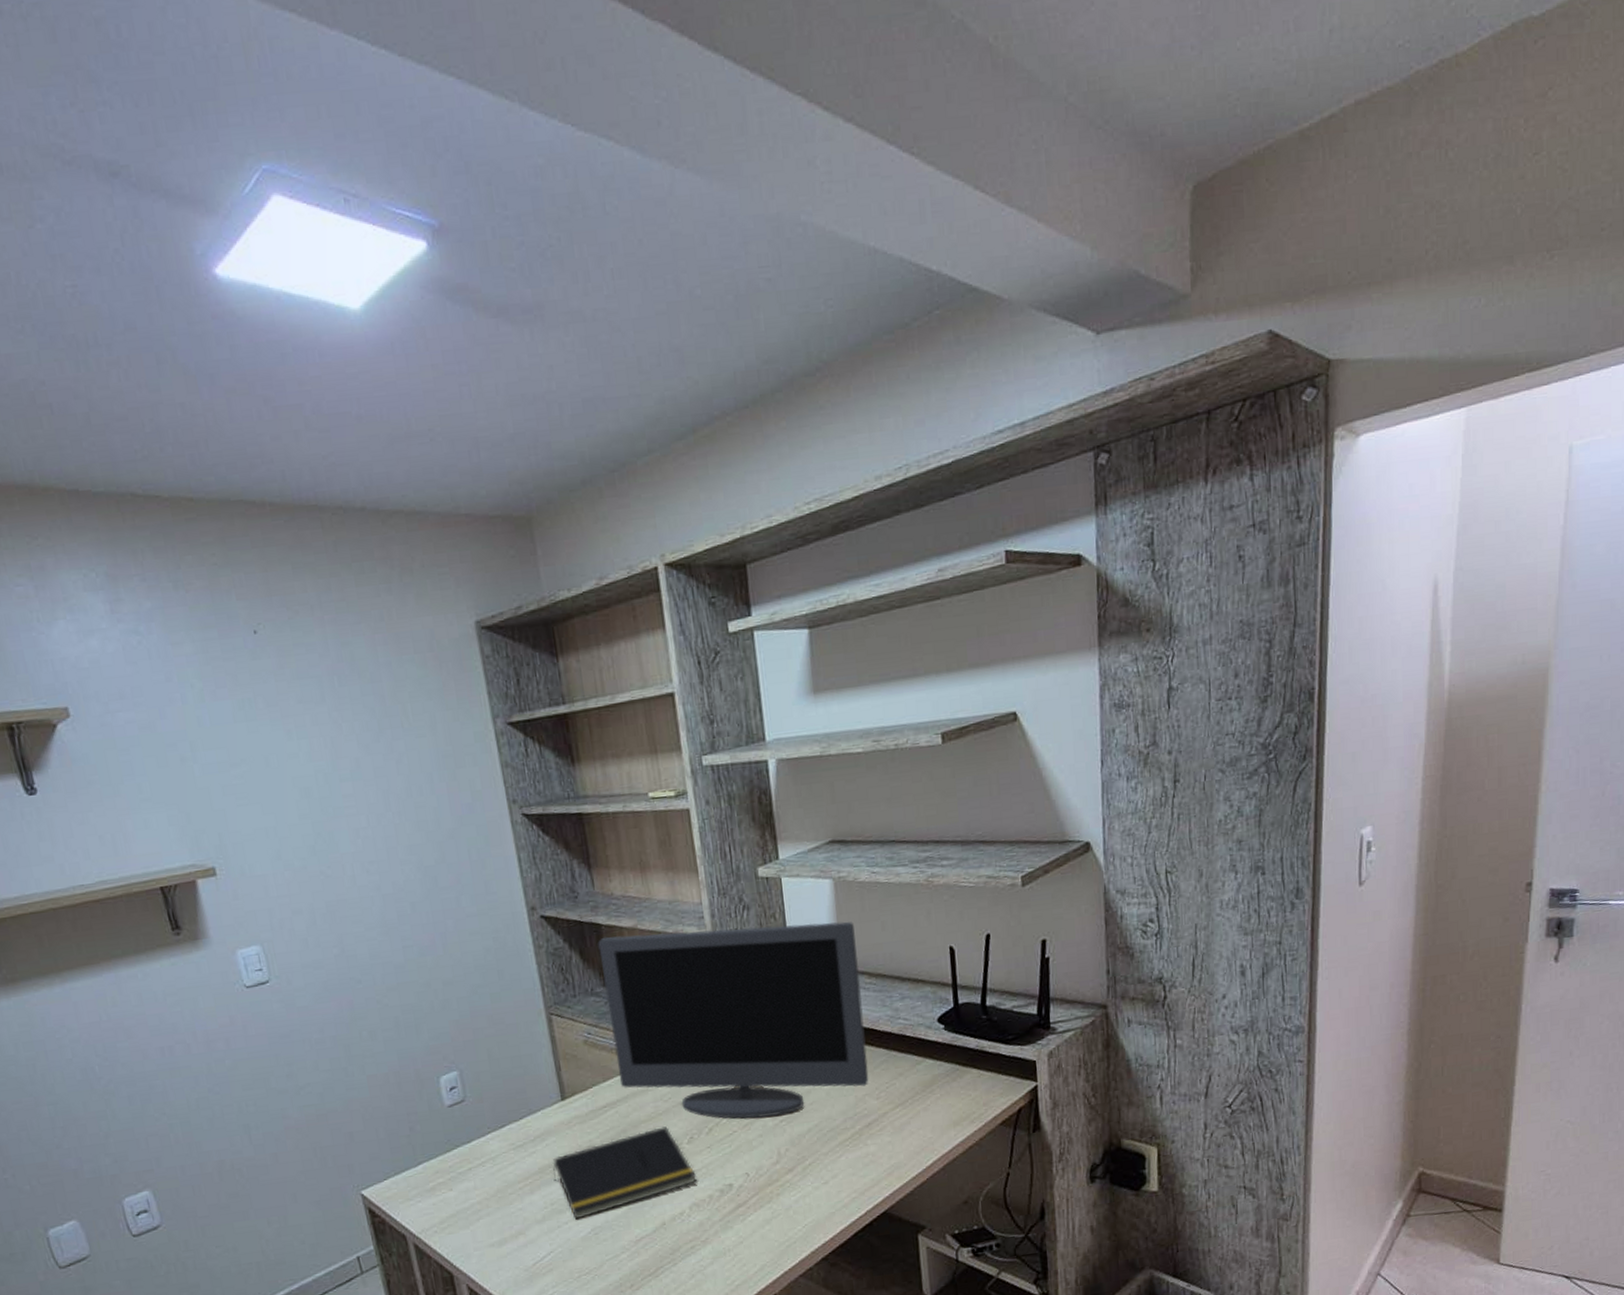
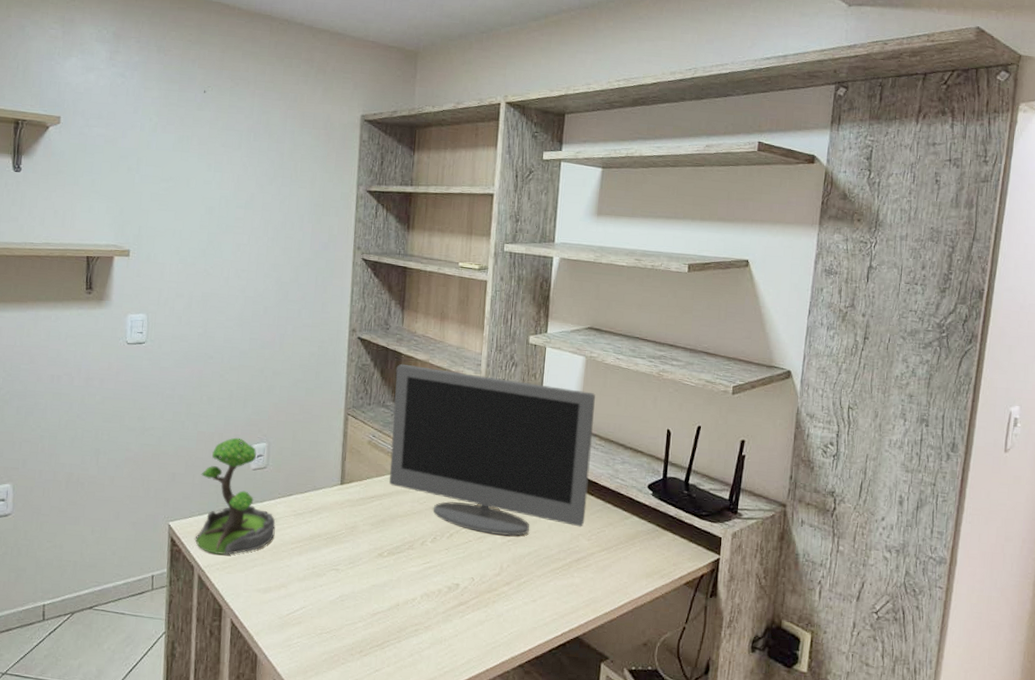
plant: none [385,1072,495,1216] -> present [194,437,276,555]
notepad: present [552,1125,697,1220] -> none [319,523,432,585]

